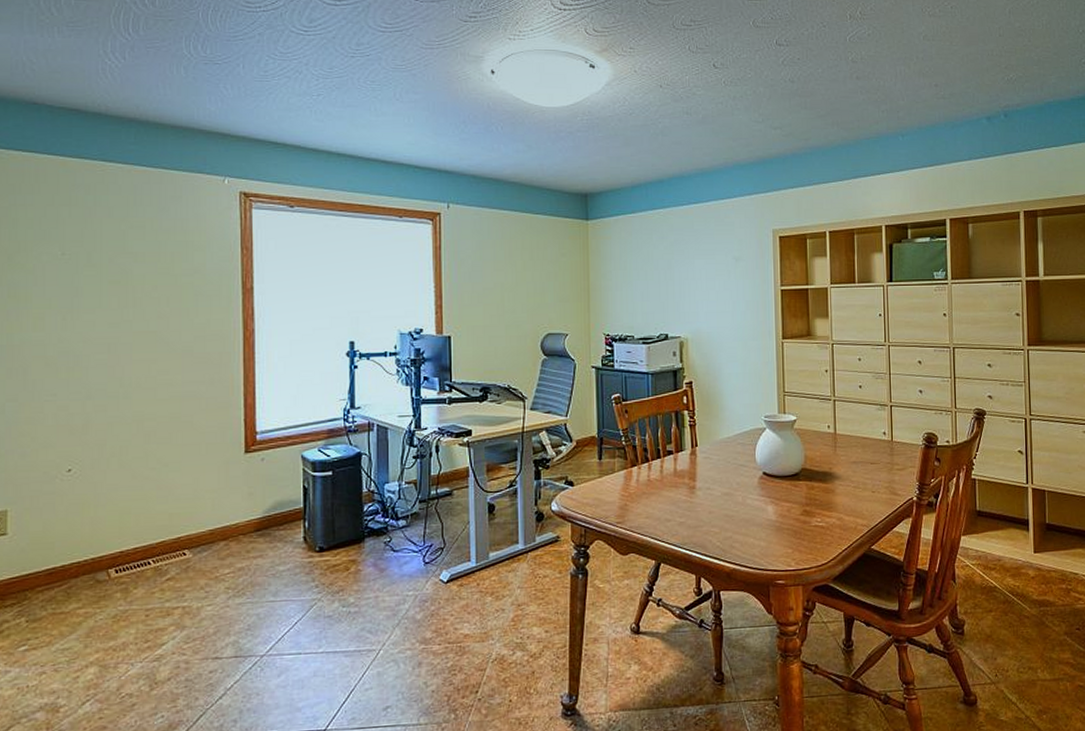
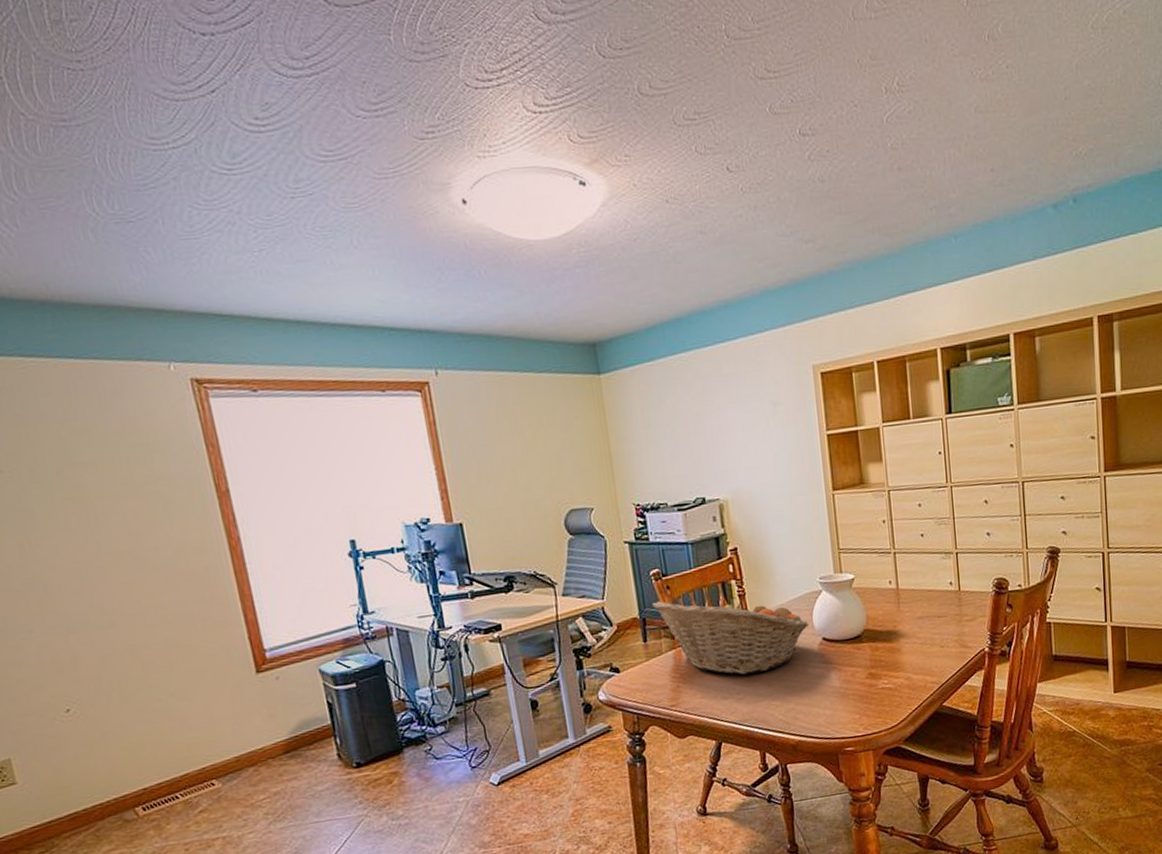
fruit basket: none [611,423,752,500] -> present [652,597,809,675]

